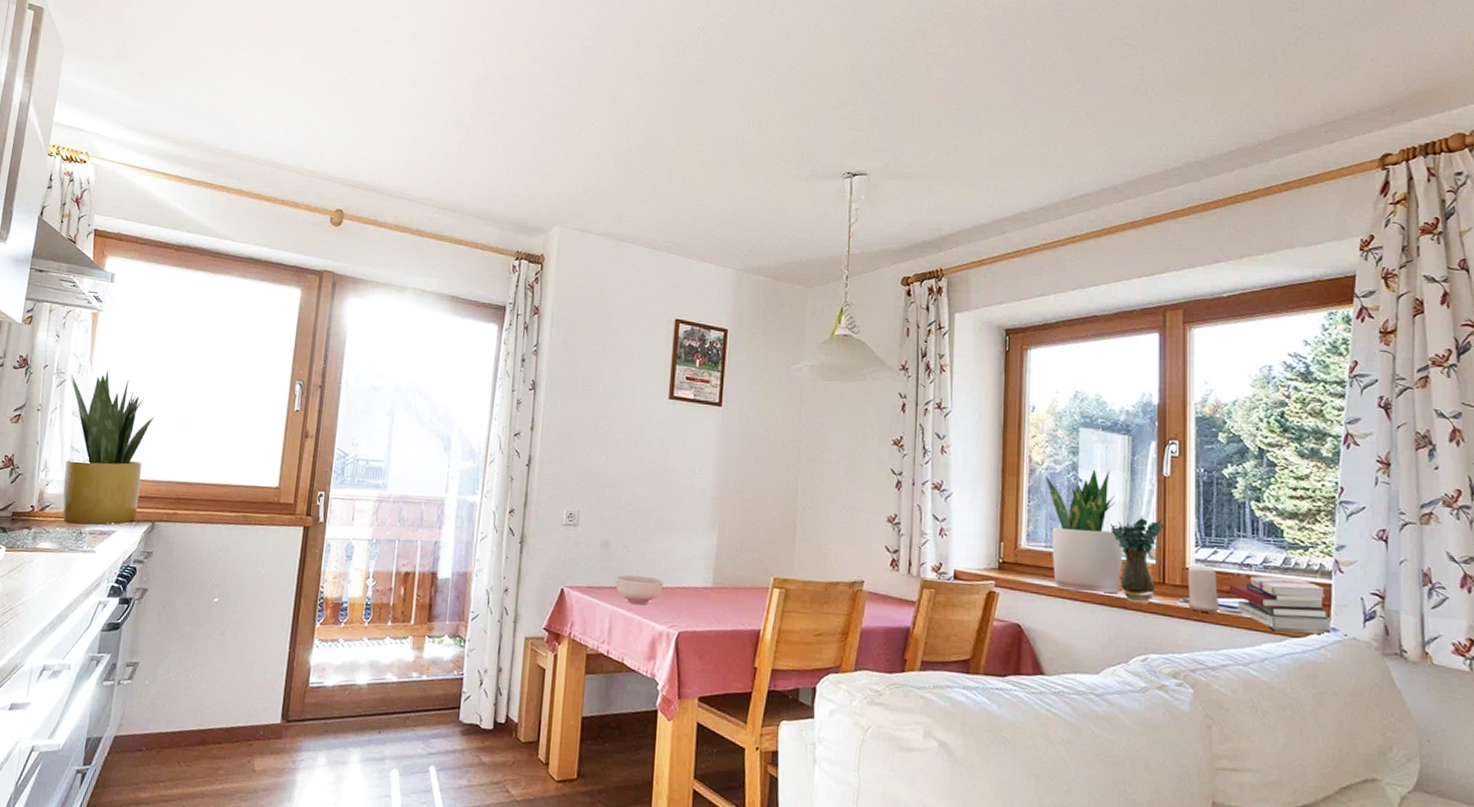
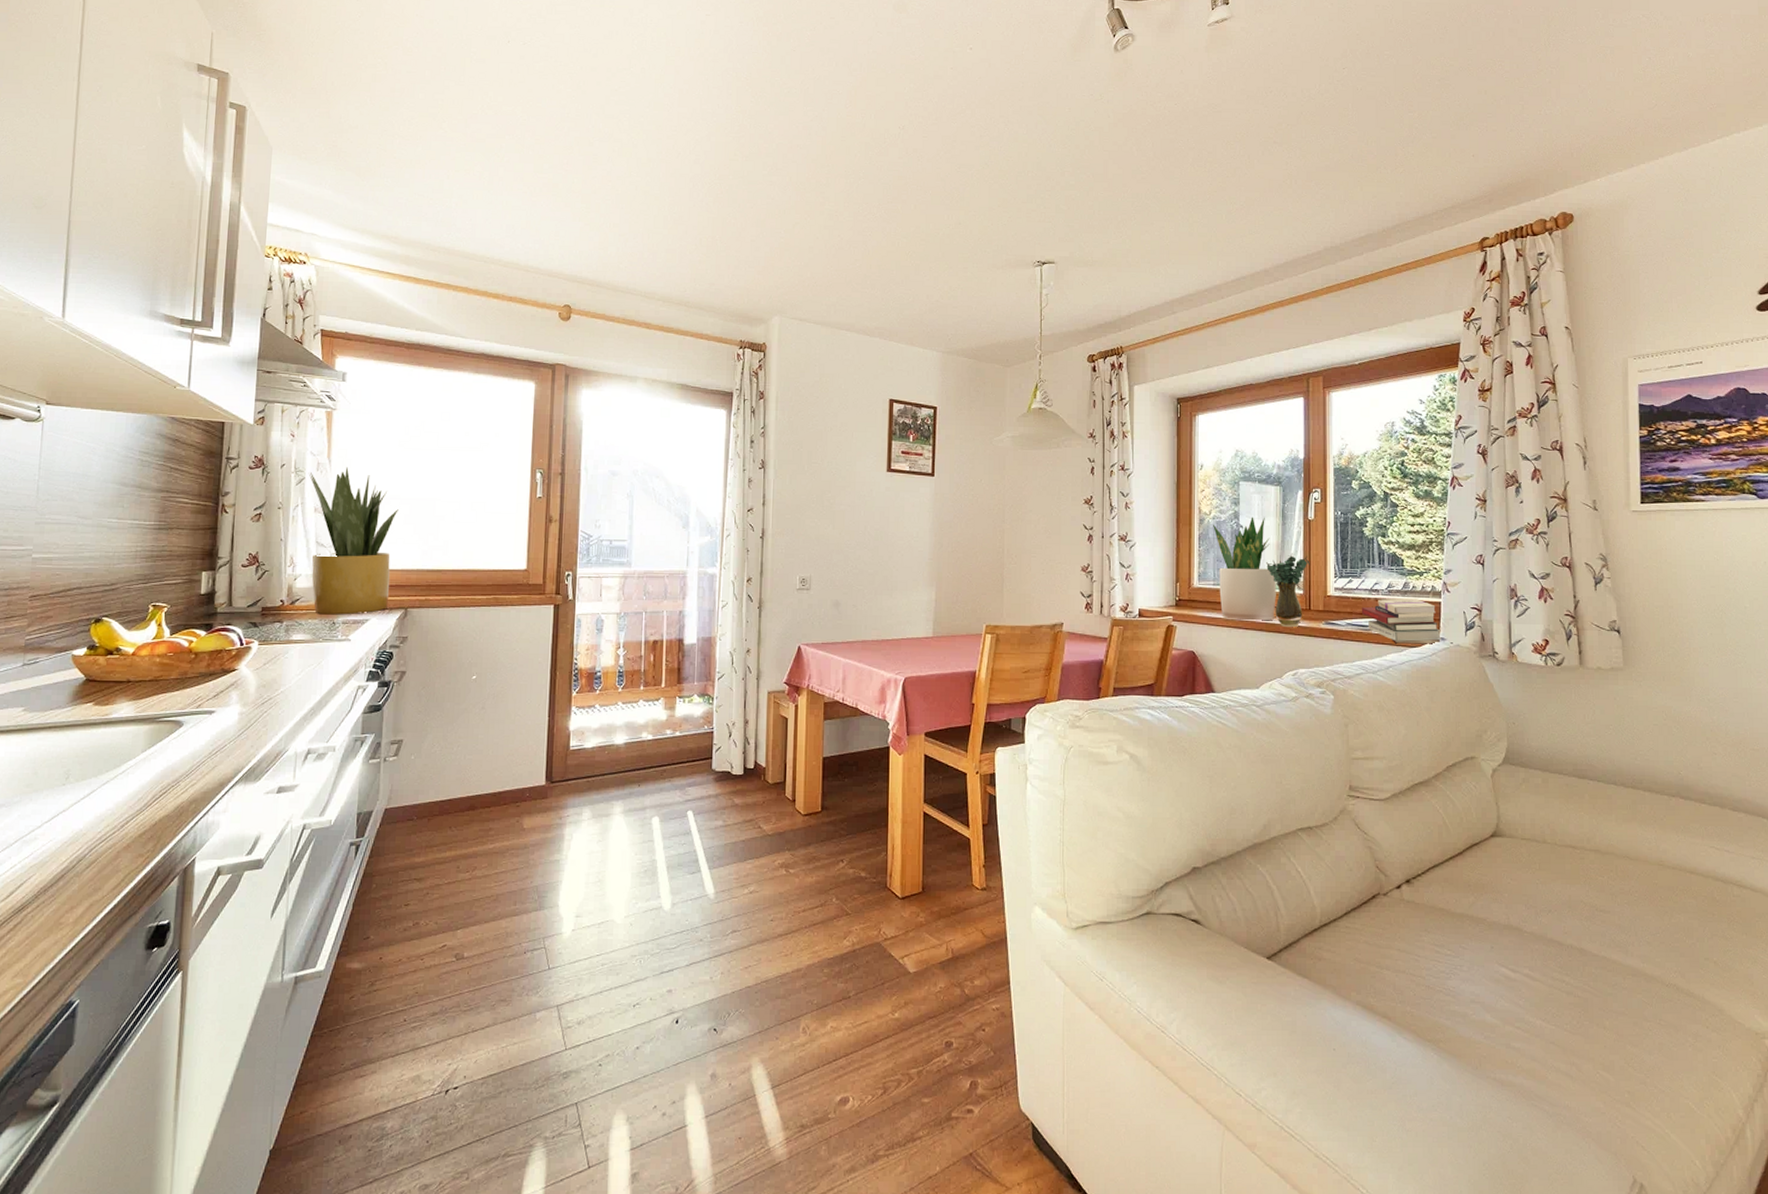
bowl: present [615,574,664,605] -> none [847,630,890,656]
candle: present [1187,565,1220,613] -> none [1328,593,1354,632]

